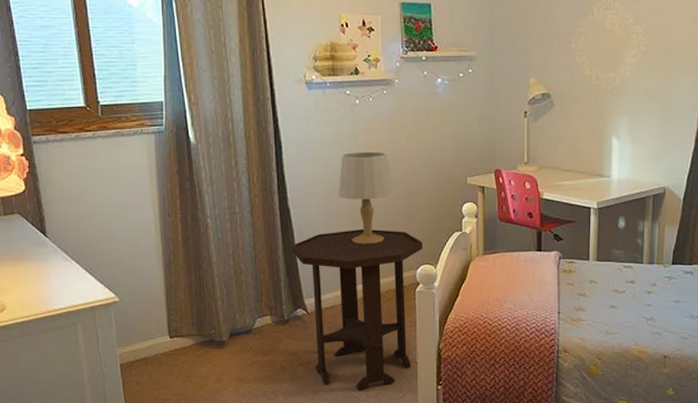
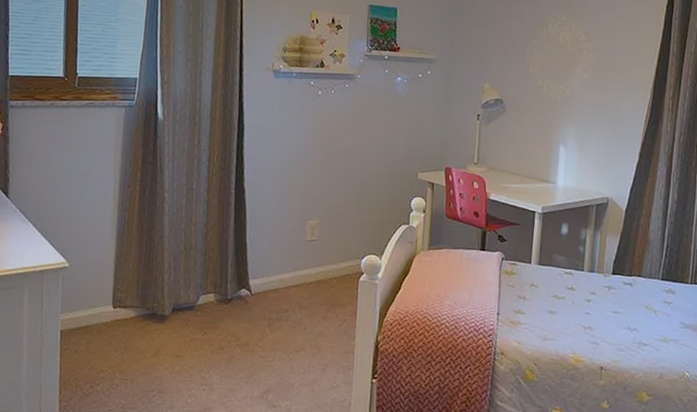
side table: present [291,228,423,389] -> none [242,214,370,376]
table lamp: present [338,151,394,245] -> none [293,140,347,231]

